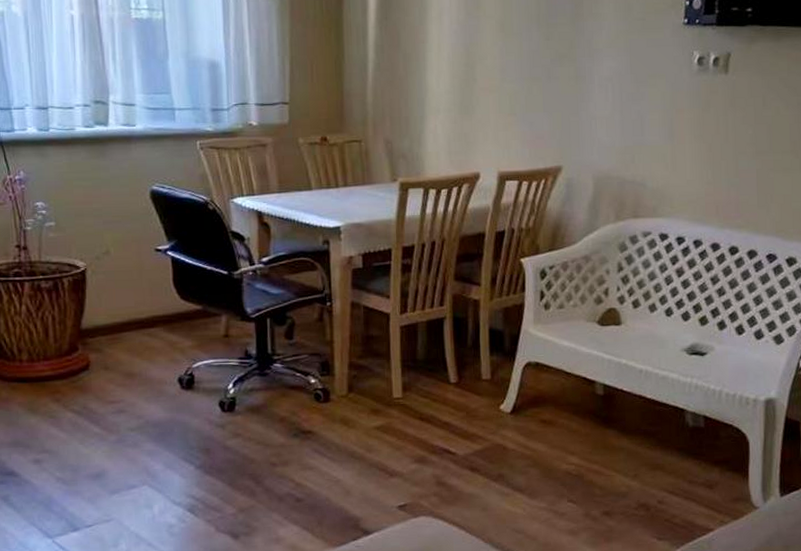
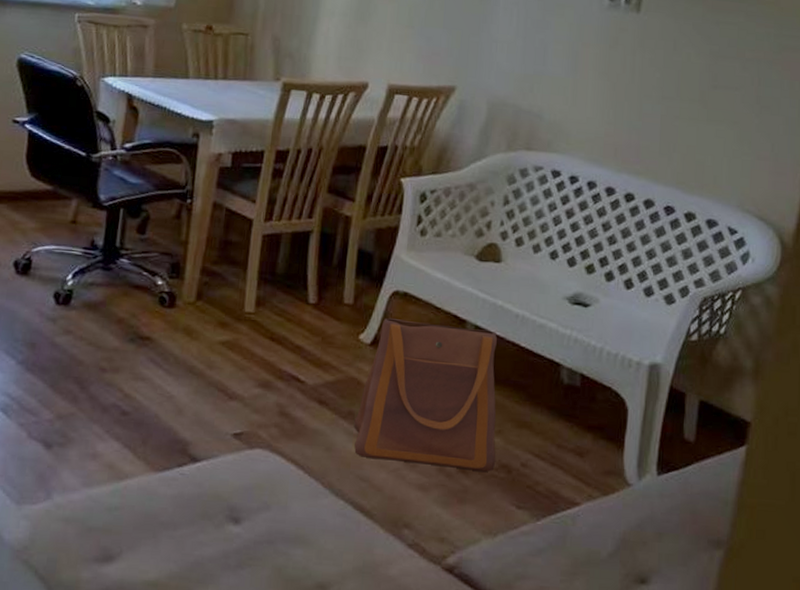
shopping bag: none [504,387,635,513] -> present [354,318,497,473]

